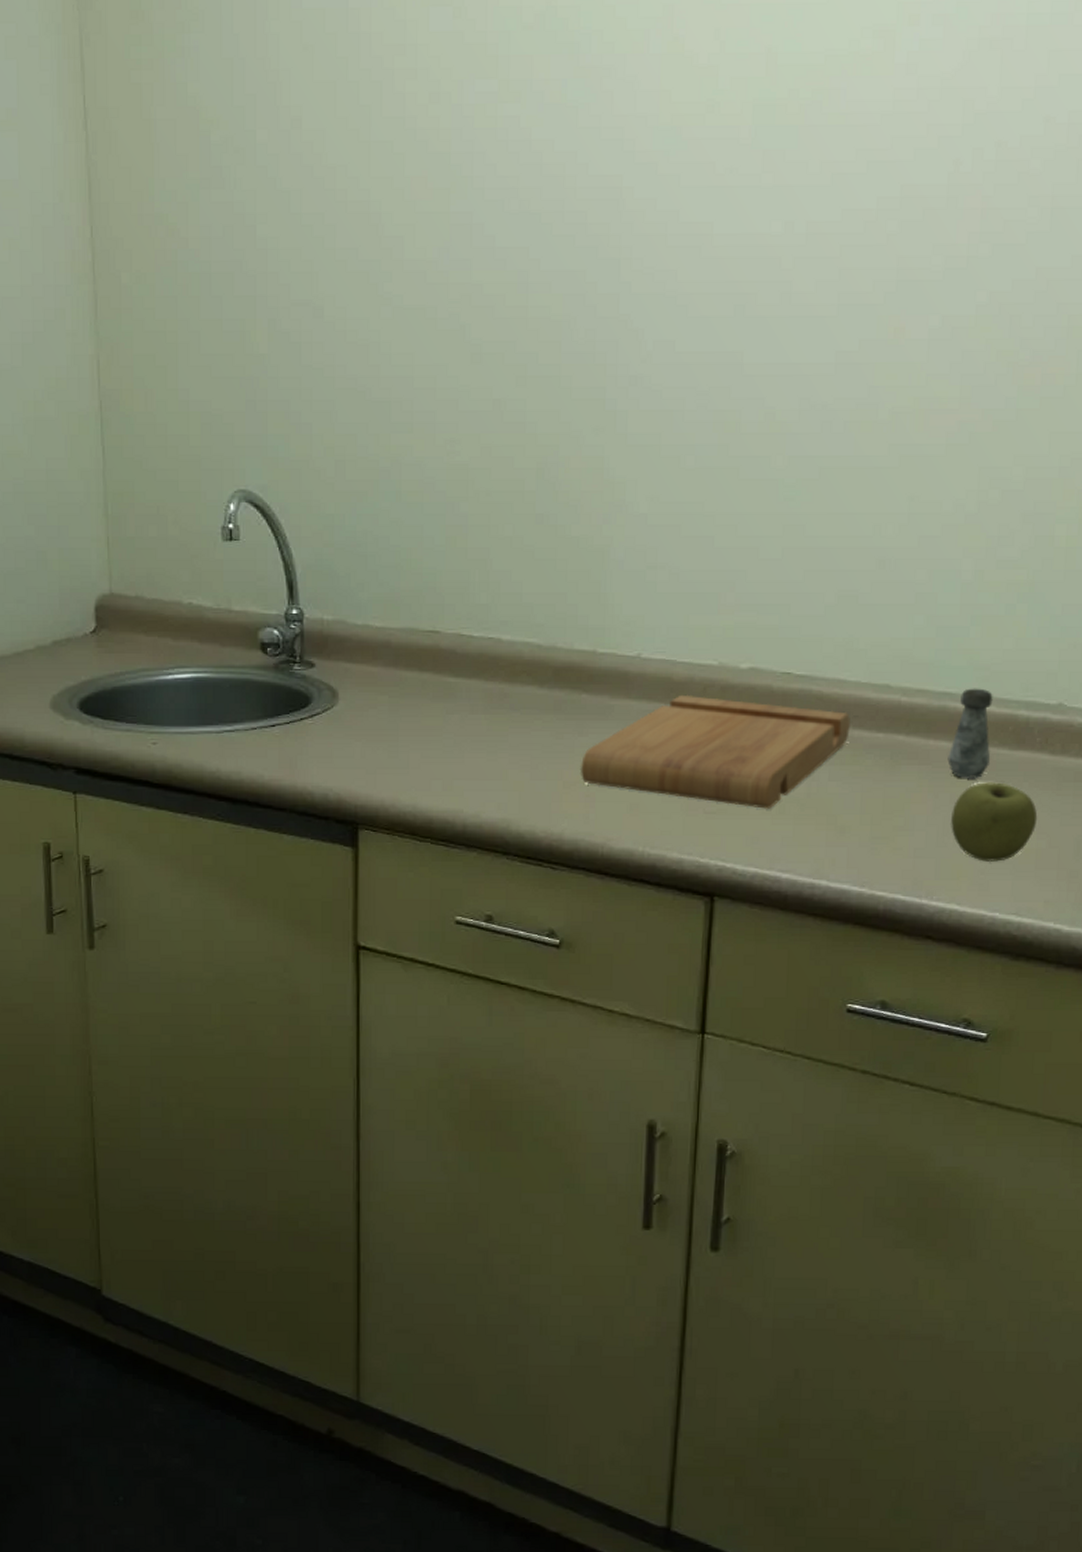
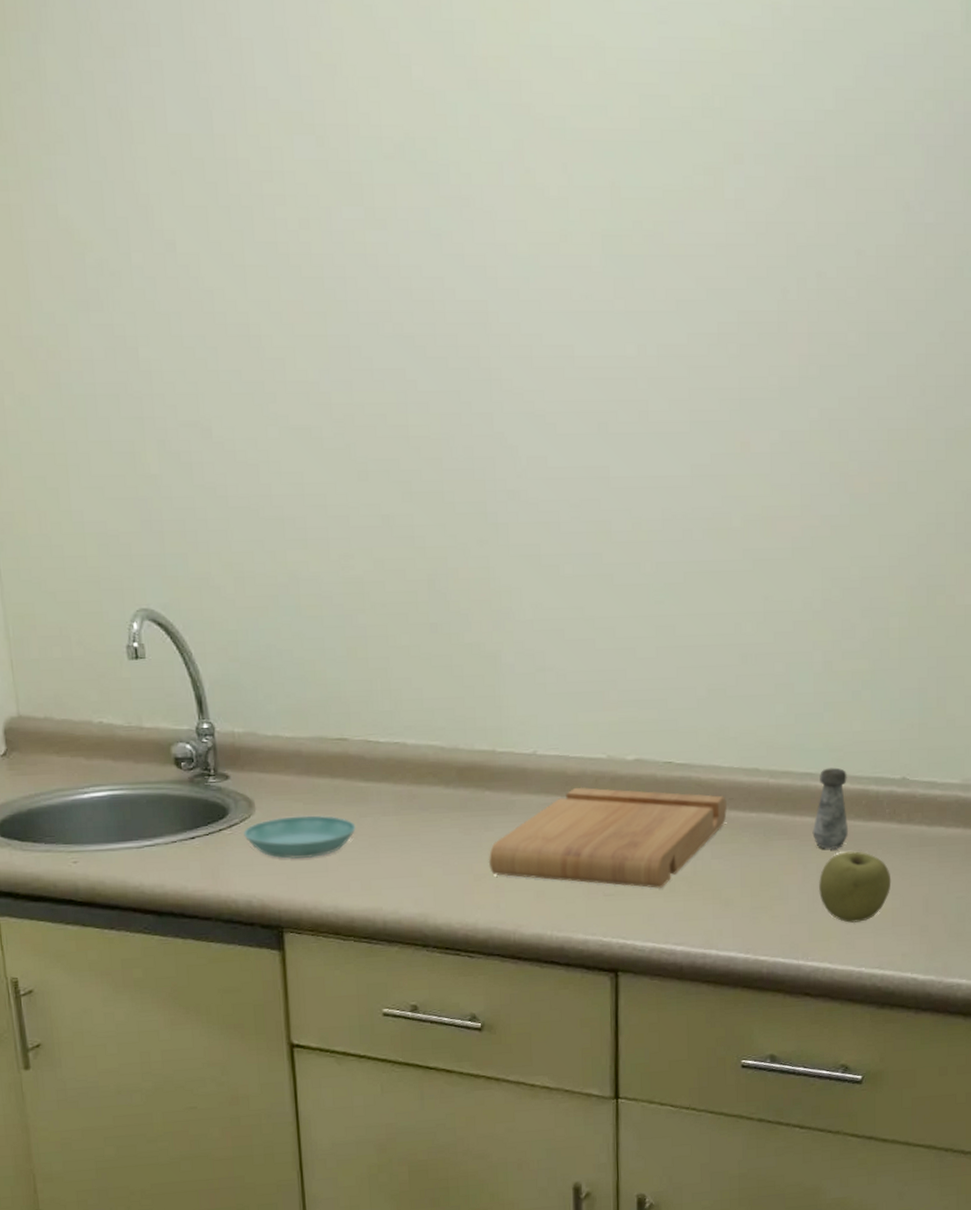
saucer: none [324,709,442,754] -> present [242,815,356,859]

